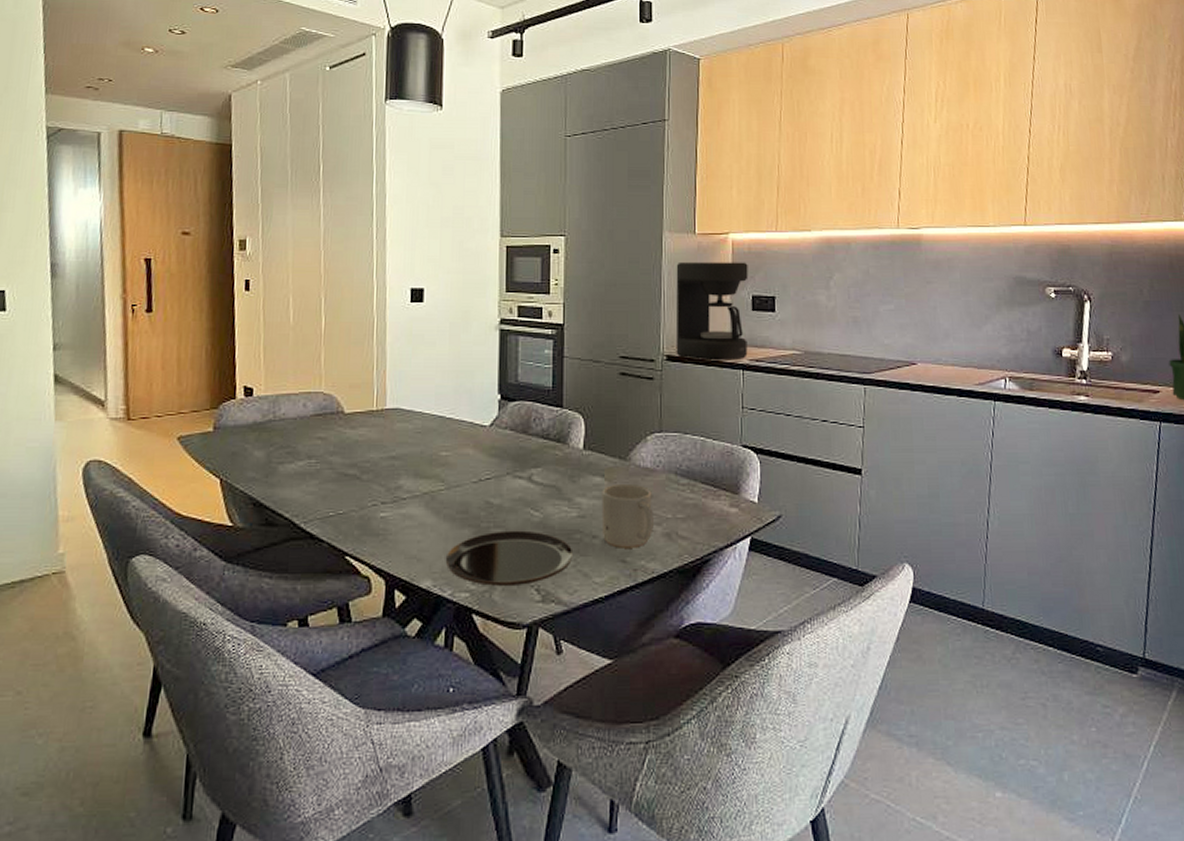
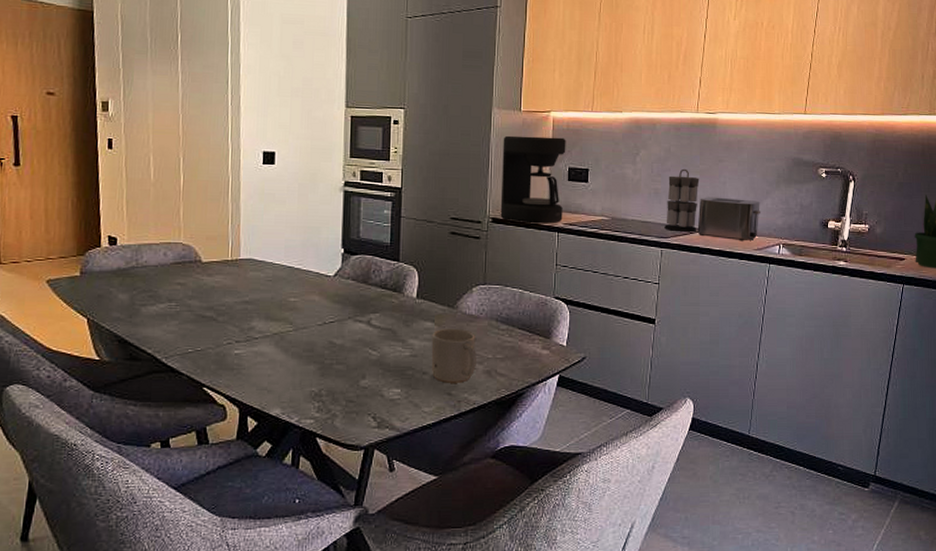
plate: present [445,530,574,586] -> none [293,367,406,414]
spice rack: none [867,292,906,366] -> present [664,168,700,233]
toaster: none [905,324,980,375] -> present [697,197,760,241]

